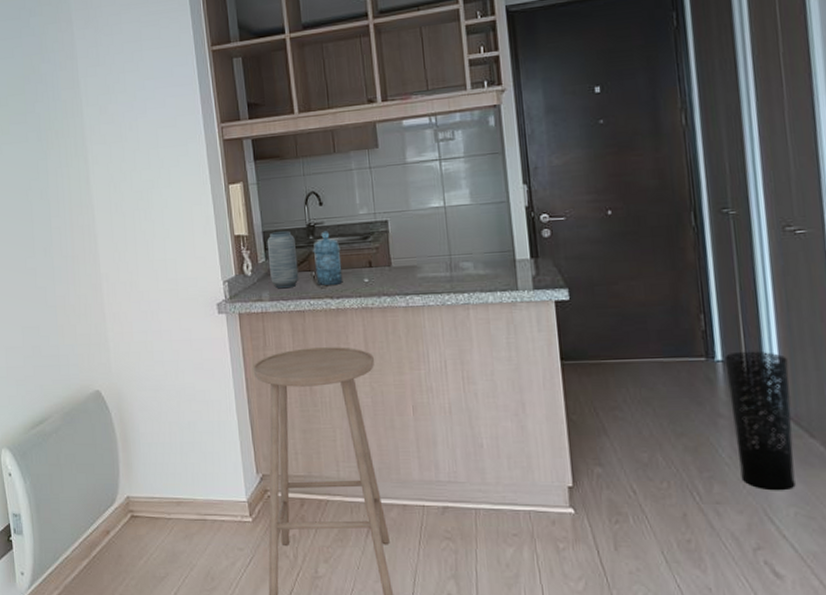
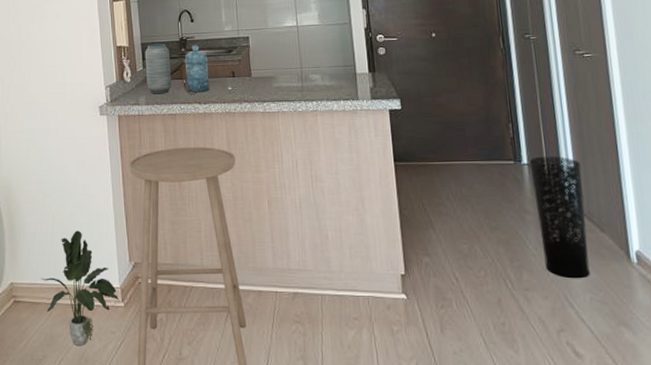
potted plant: none [159,440,247,563] -> present [41,230,120,345]

